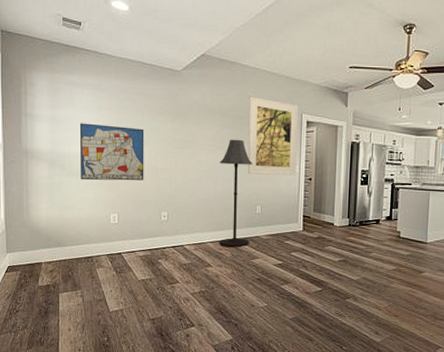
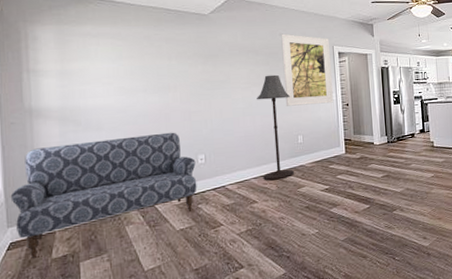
sofa: none [9,186,159,283] -> present [10,132,197,258]
wall art: present [80,123,144,181] -> none [97,73,176,134]

